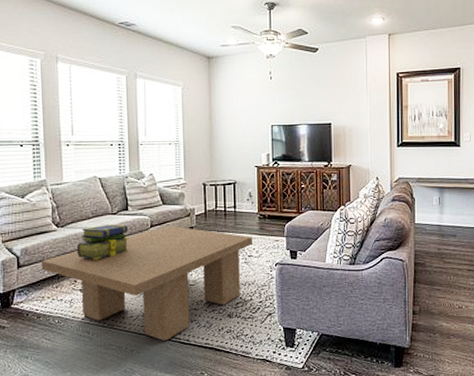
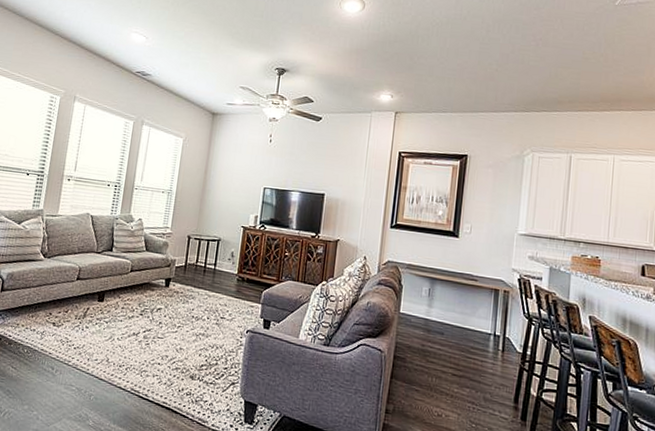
coffee table: present [41,225,252,341] -> none [22,272,228,392]
stack of books: present [76,224,129,260] -> none [57,262,110,296]

